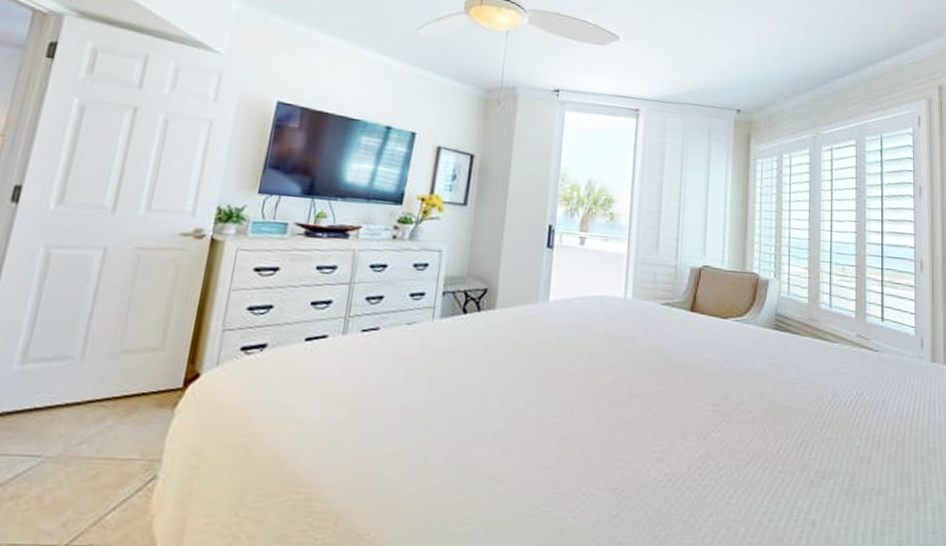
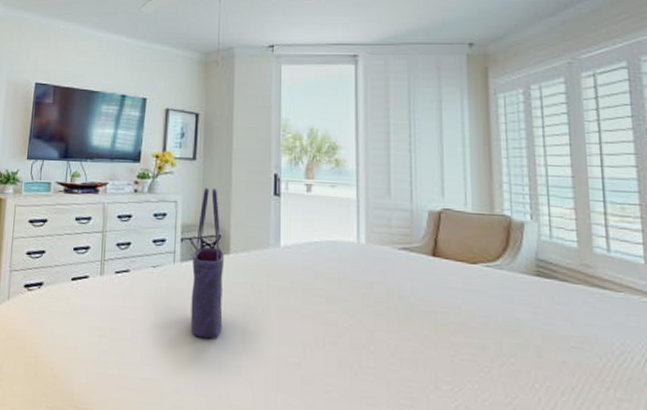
tote bag: none [445,237,490,403] -> present [190,188,225,339]

